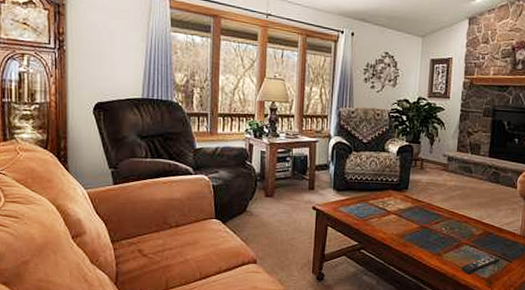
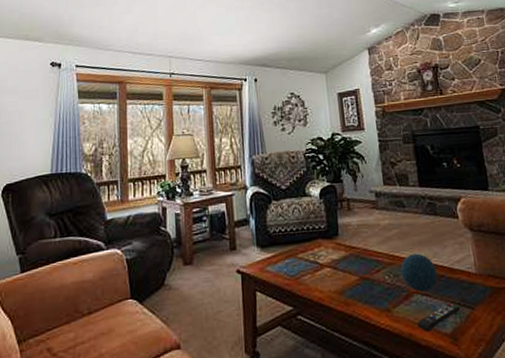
decorative orb: none [456,212,488,244] -> present [400,253,438,292]

